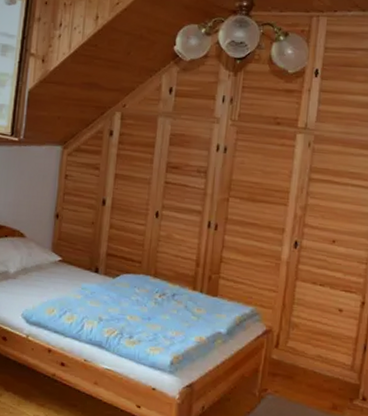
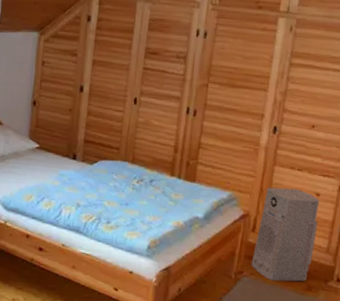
air purifier: none [275,303,342,400] -> present [251,187,319,282]

